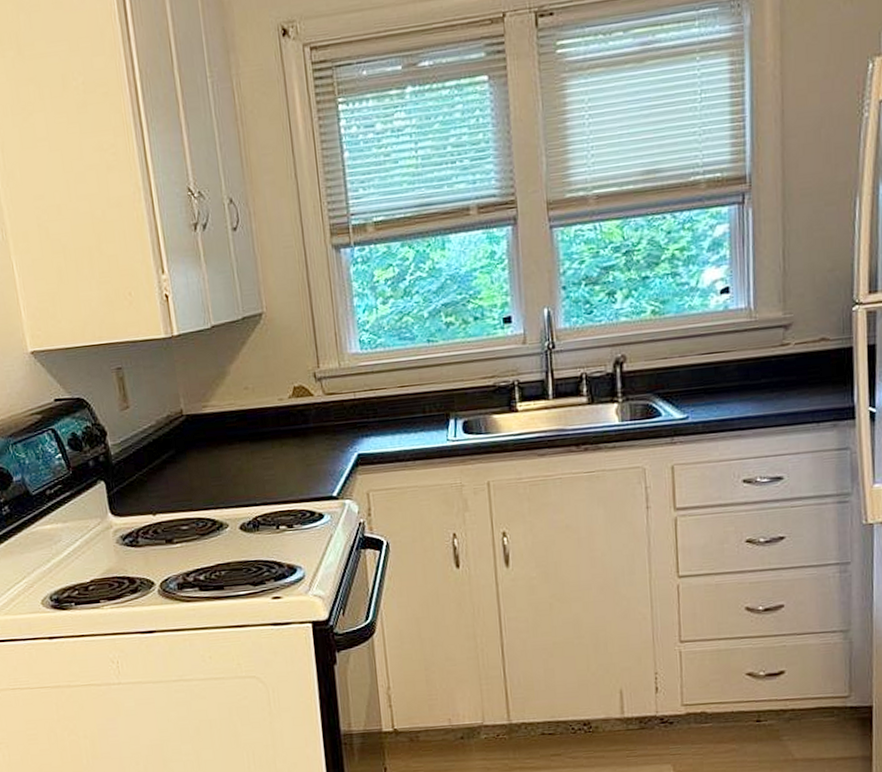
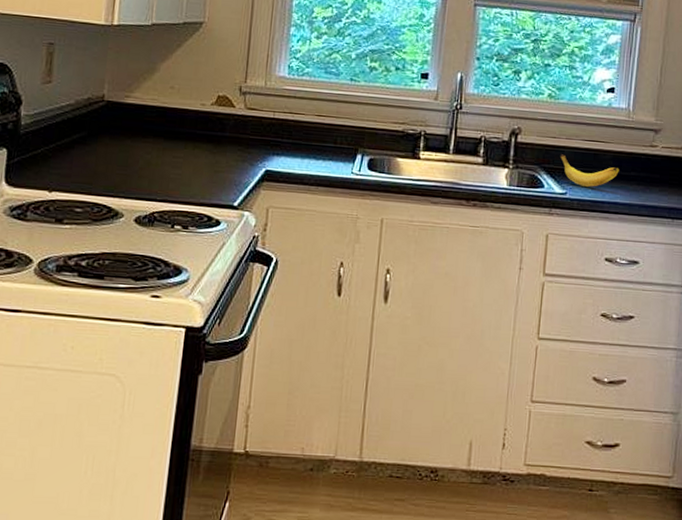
banana: none [674,375,747,406] -> present [559,154,619,187]

